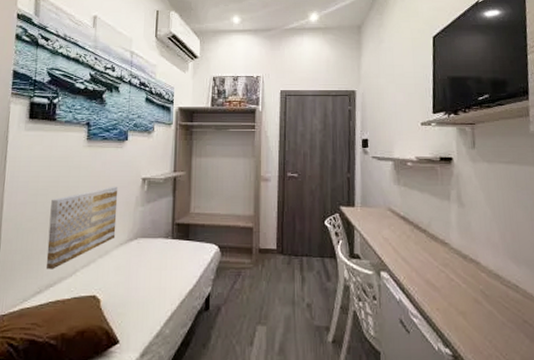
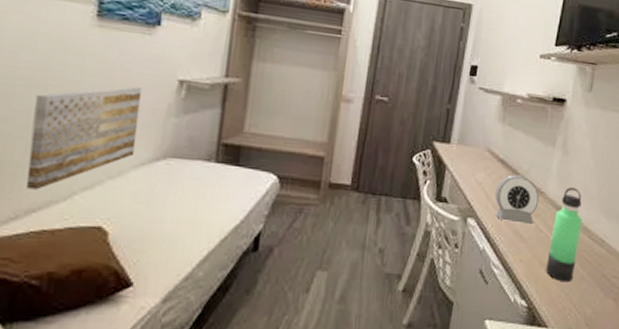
alarm clock: none [402,229,445,275] -> present [495,175,540,225]
thermos bottle: none [463,236,494,329] -> present [546,186,582,282]

